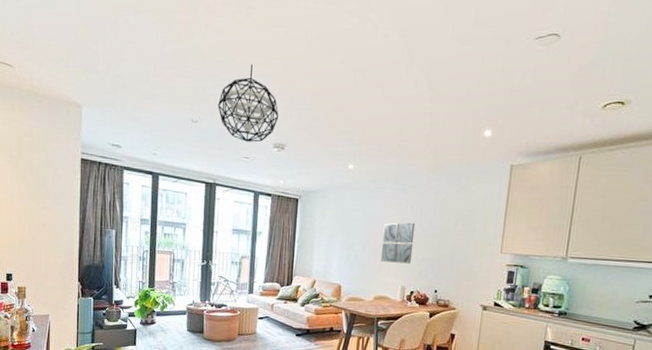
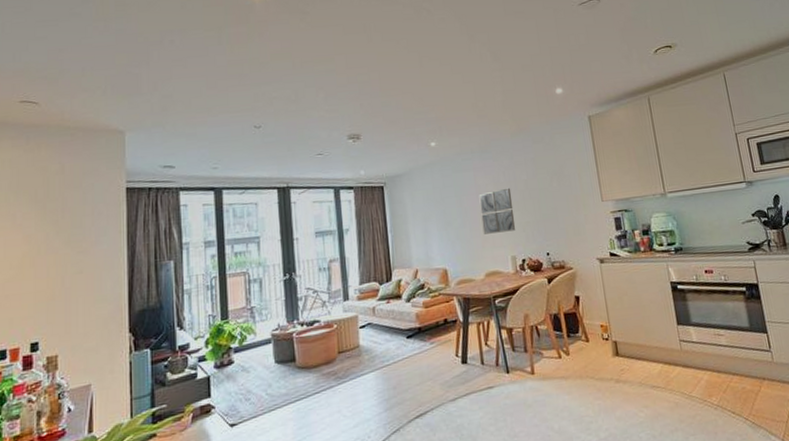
pendant light: present [218,64,279,143] -> none [281,63,349,139]

